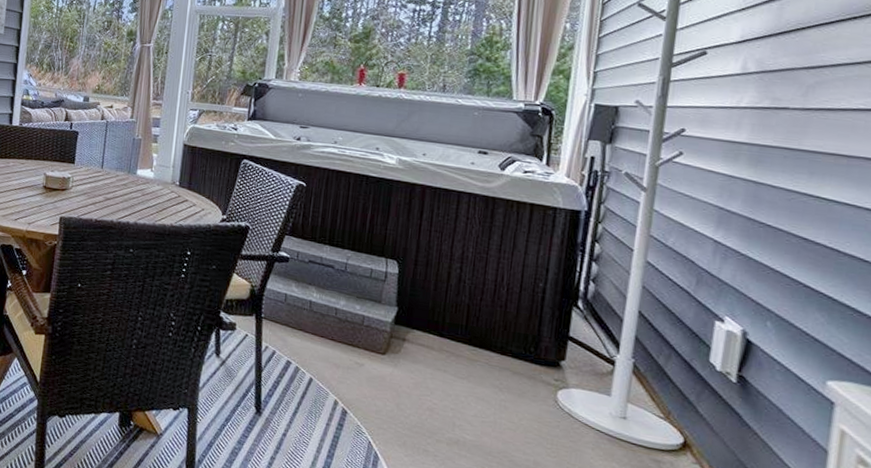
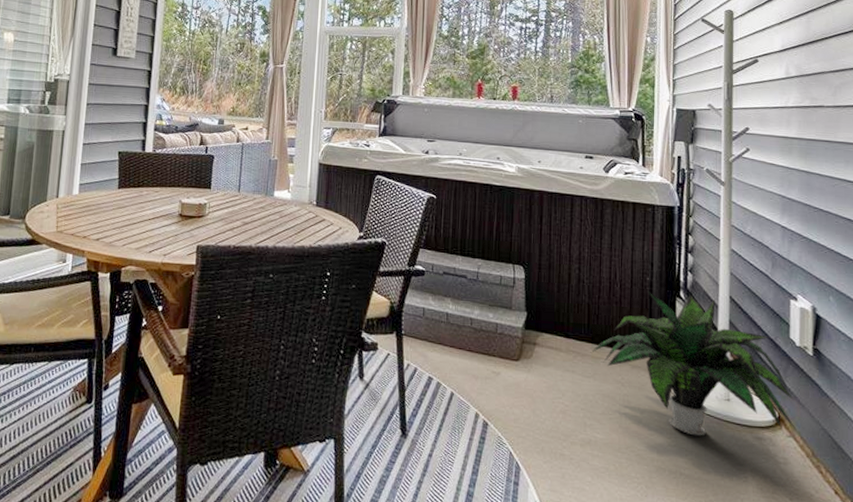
potted plant: none [467,296,706,458] -> present [591,290,797,436]

